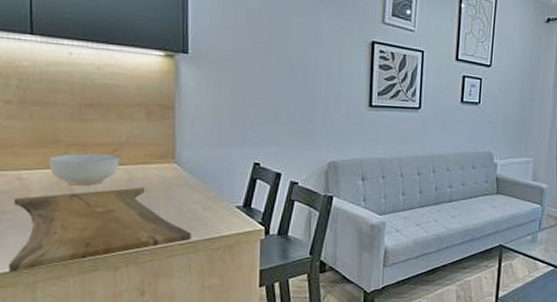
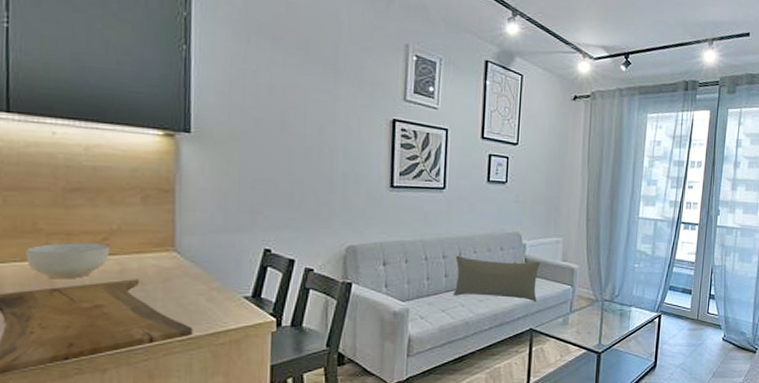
pillow: none [427,172,511,220] -> present [454,255,540,302]

